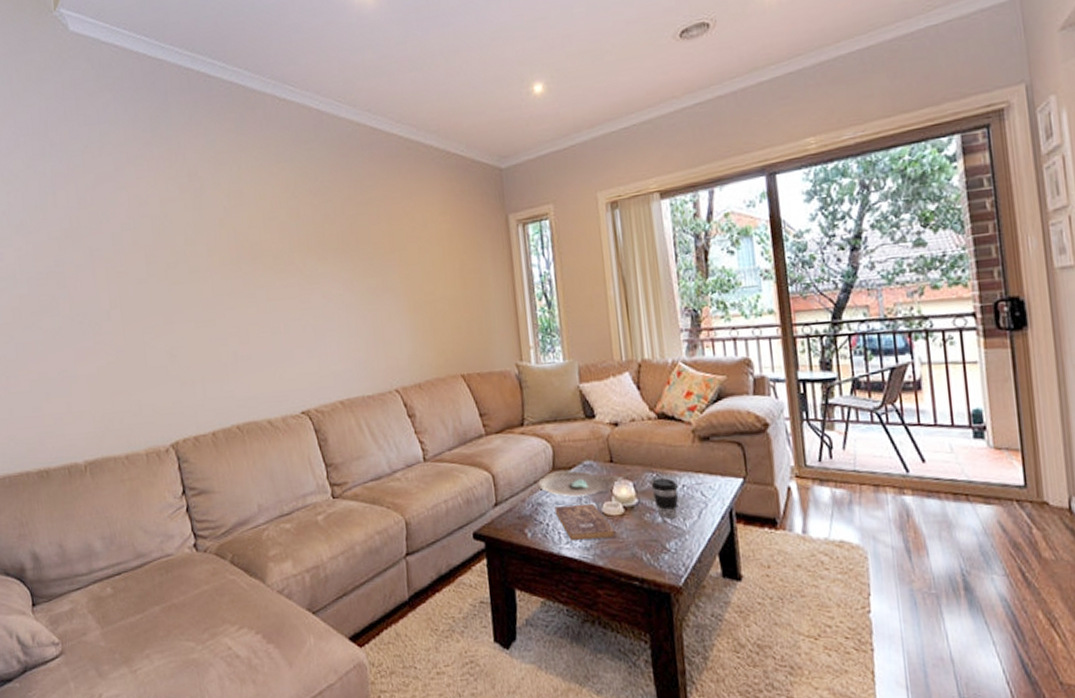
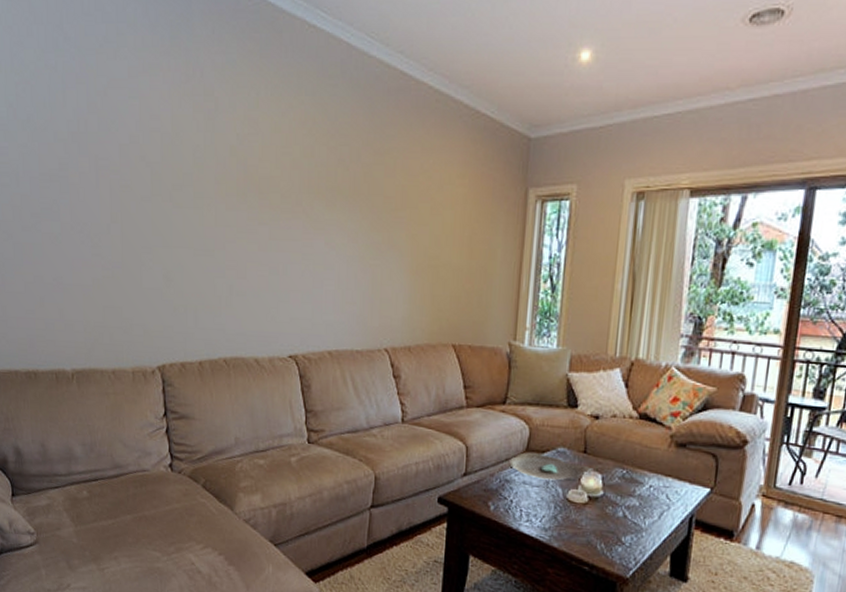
bible: present [554,503,616,541] -> none [521,486,576,523]
coffee cup: present [651,478,679,519] -> none [619,475,645,515]

